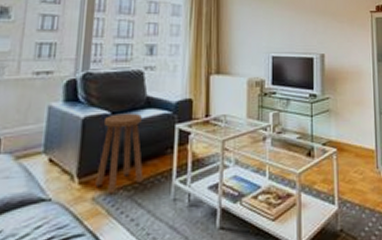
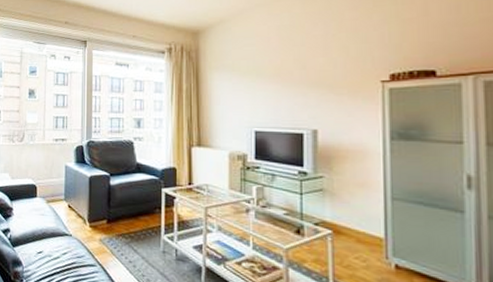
stool: present [95,113,144,195] -> none [101,175,137,239]

